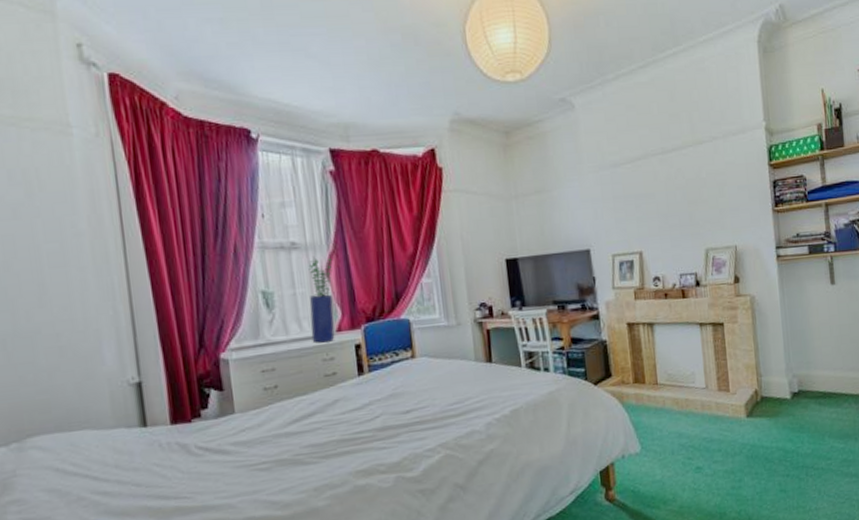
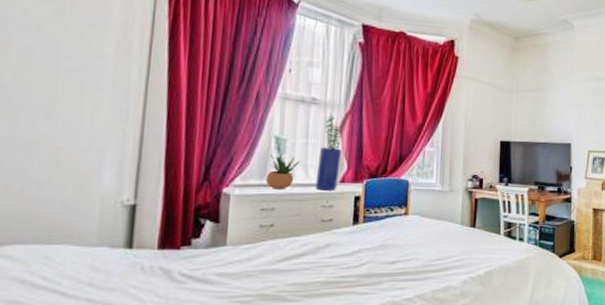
potted plant: none [260,309,292,348] -> present [265,153,300,190]

